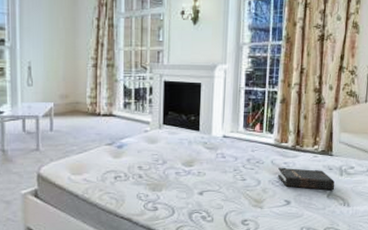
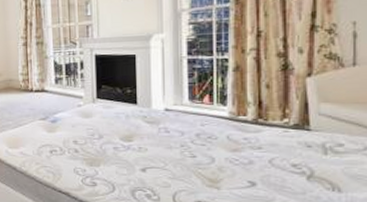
hardback book: present [278,167,335,191] -> none [237,143,318,172]

